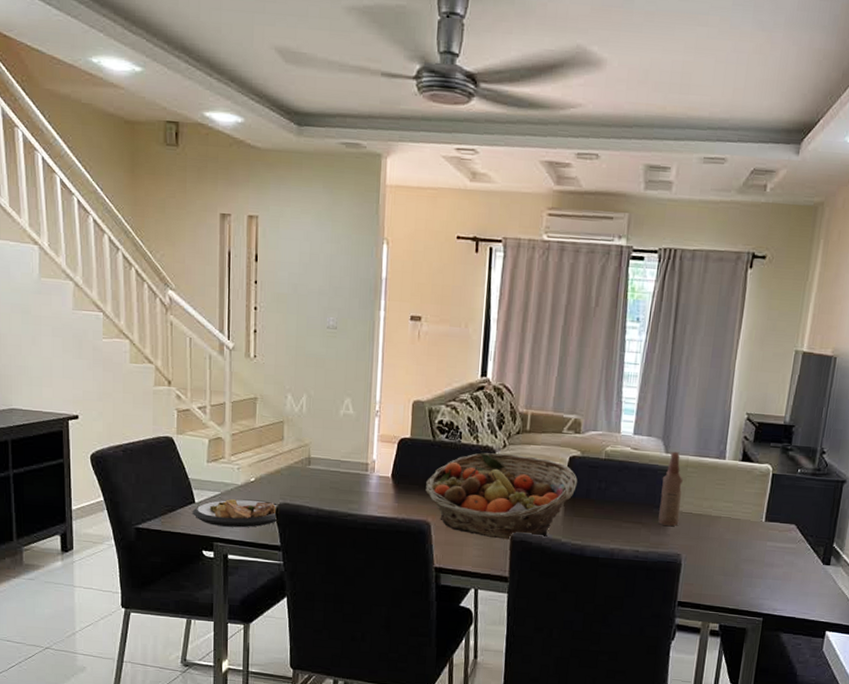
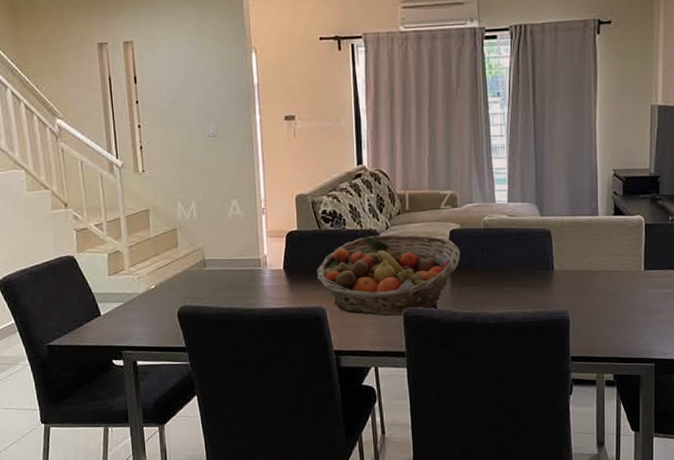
plate: present [192,499,279,528] -> none [99,306,182,335]
bottle: present [658,451,683,526] -> none [540,213,562,285]

